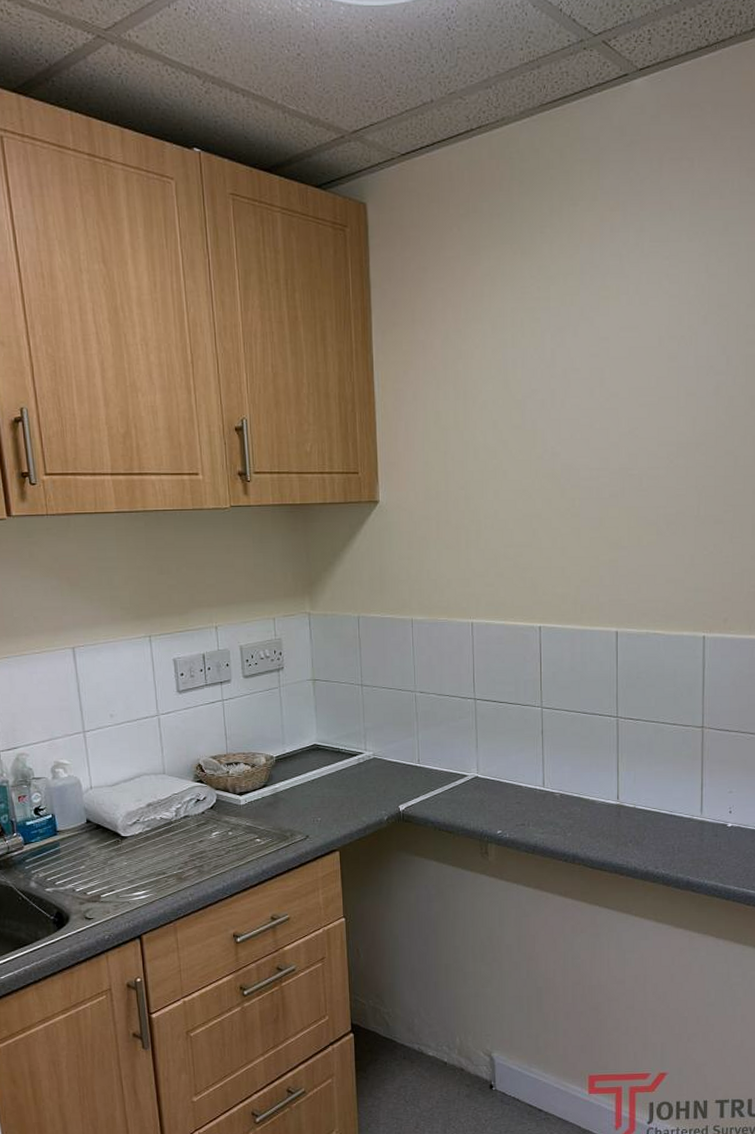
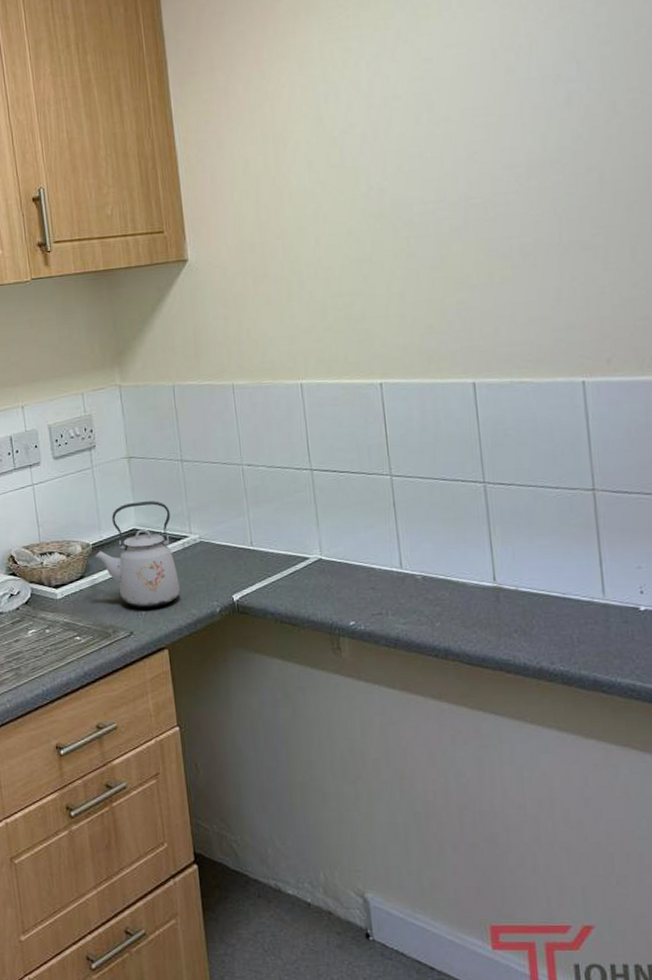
kettle: none [275,720,353,815] -> present [92,501,180,608]

